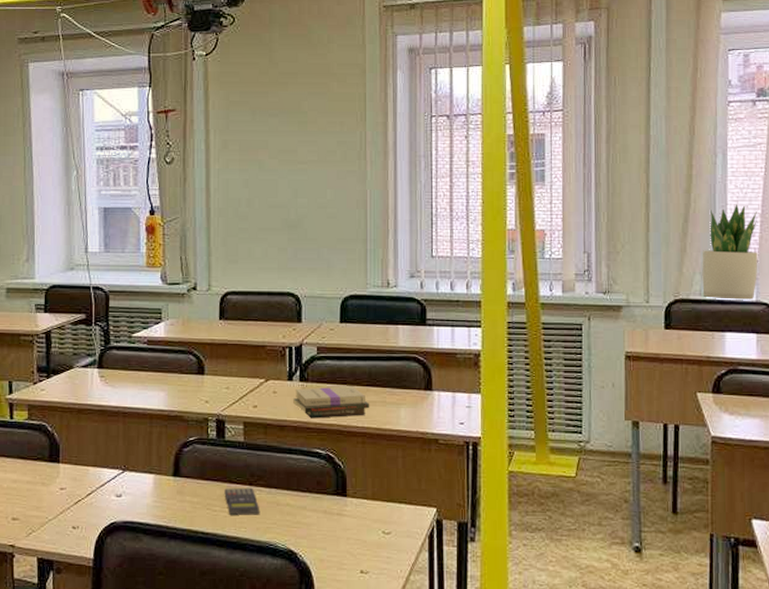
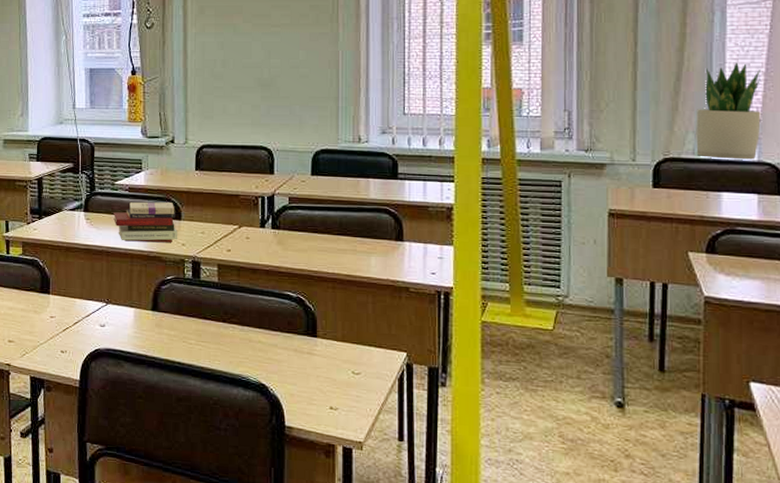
books: none [131,355,201,401] -> present [113,202,178,243]
calculator: present [224,487,260,515] -> none [199,323,233,349]
books: present [293,386,370,418] -> none [265,234,341,264]

